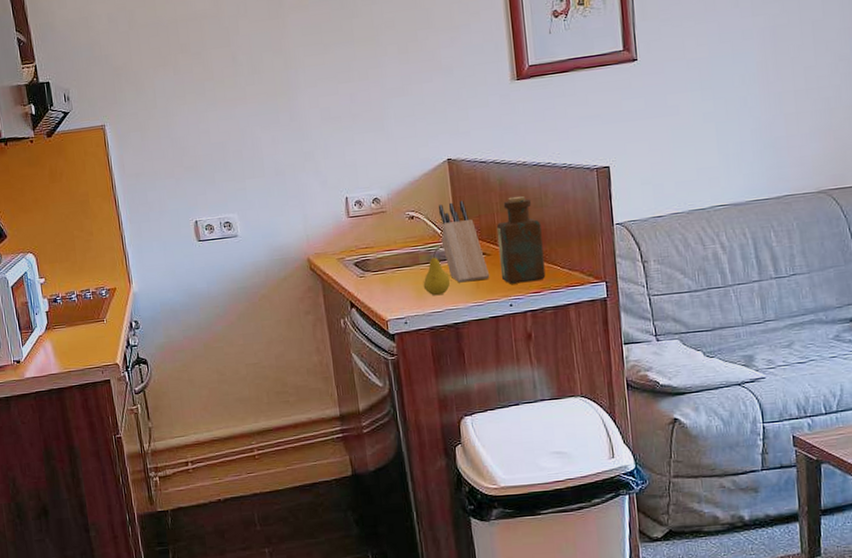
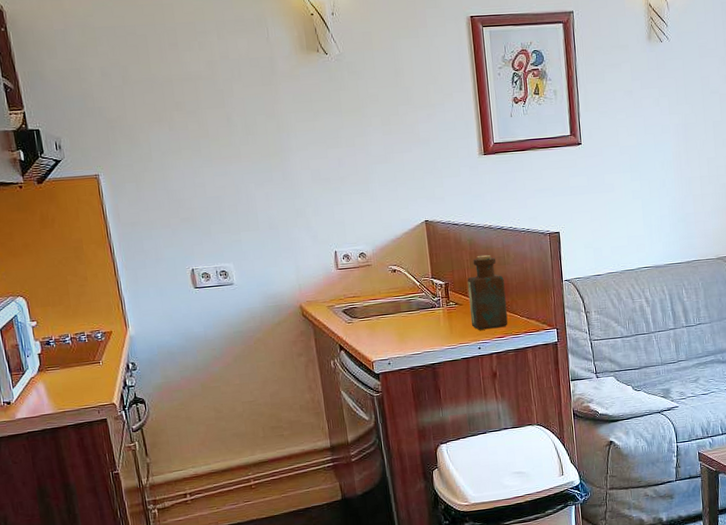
fruit: present [423,247,451,296] -> none [404,297,428,340]
knife block: present [438,201,490,283] -> none [417,257,462,329]

